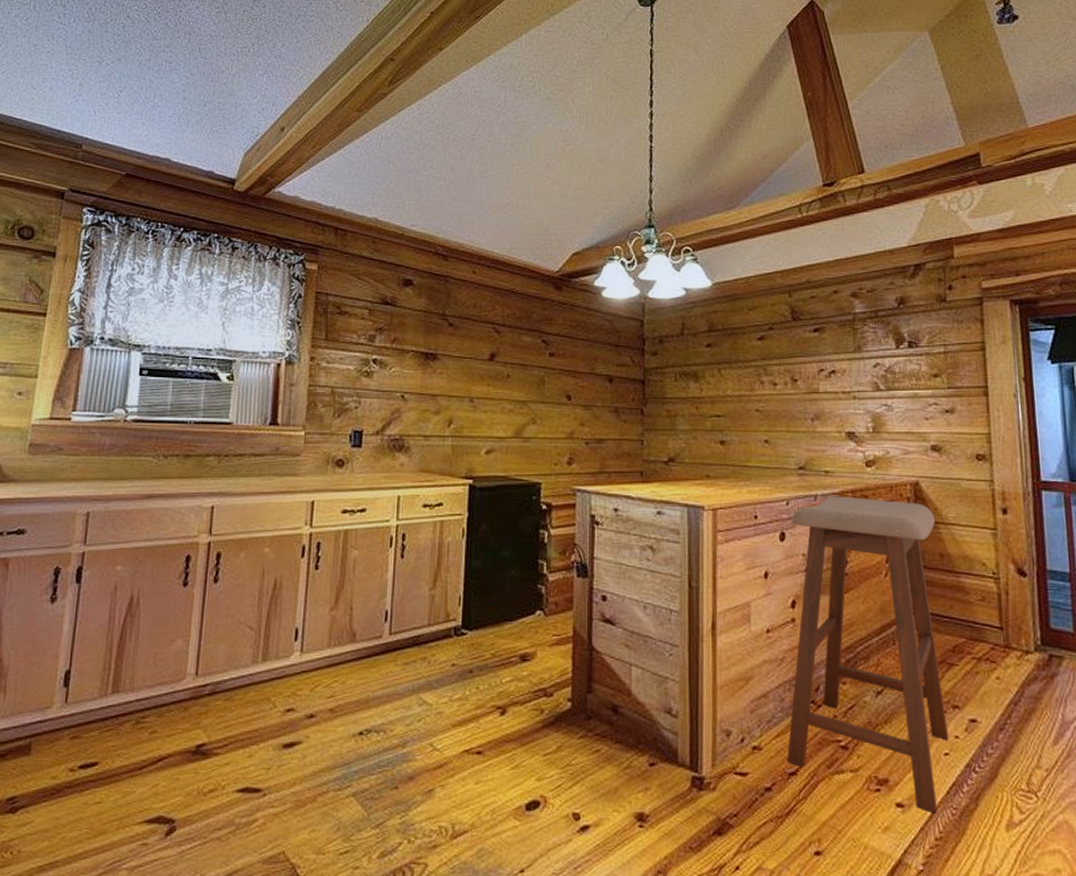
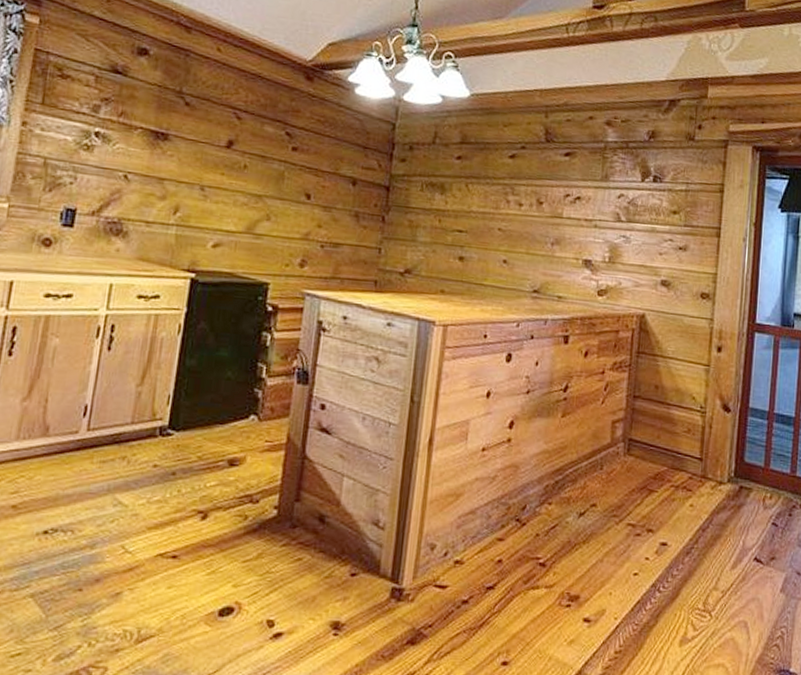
bar stool: present [787,496,949,814] -> none [486,321,655,629]

